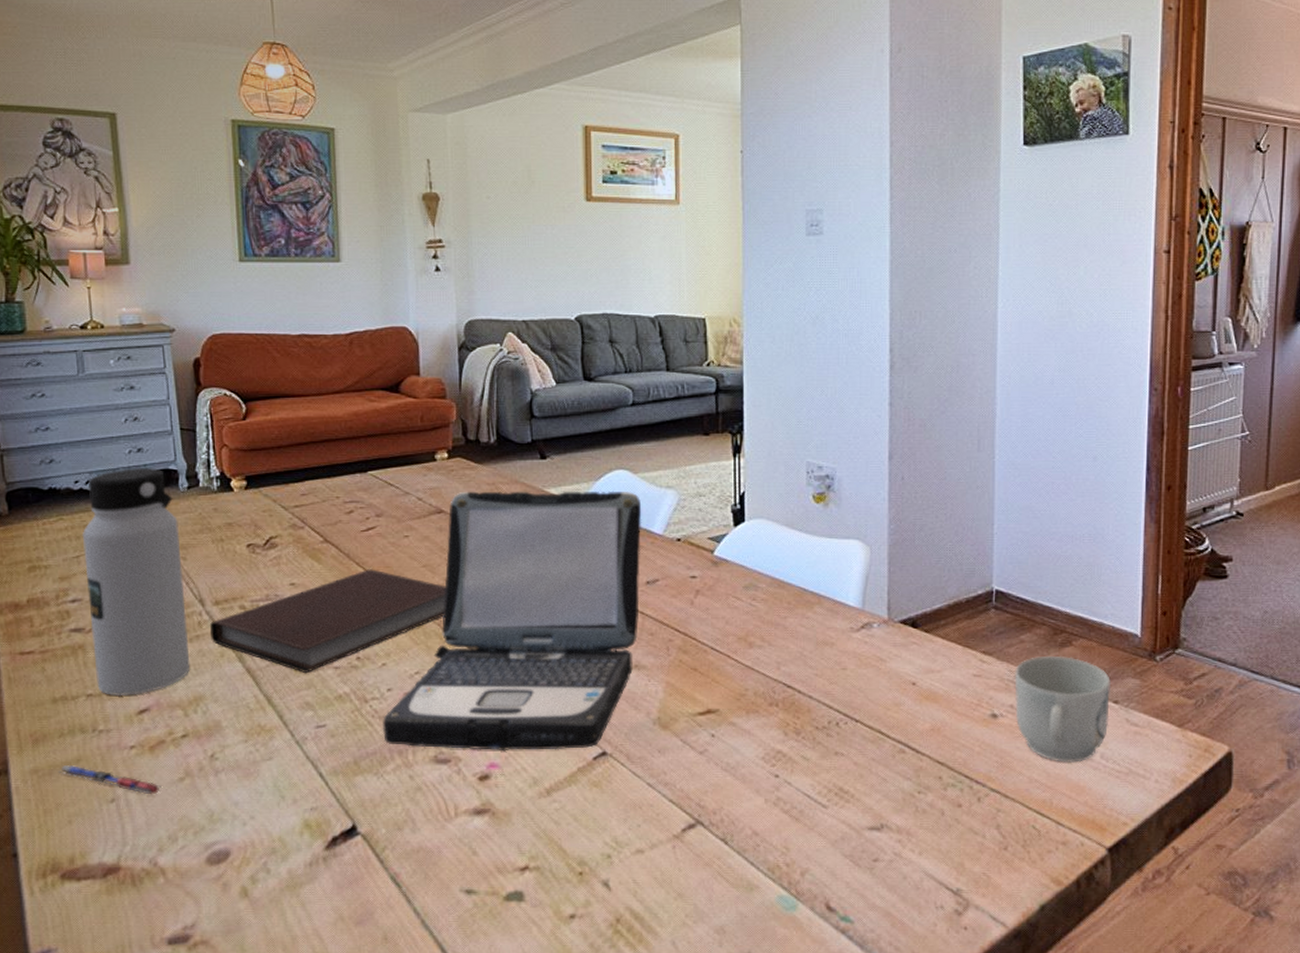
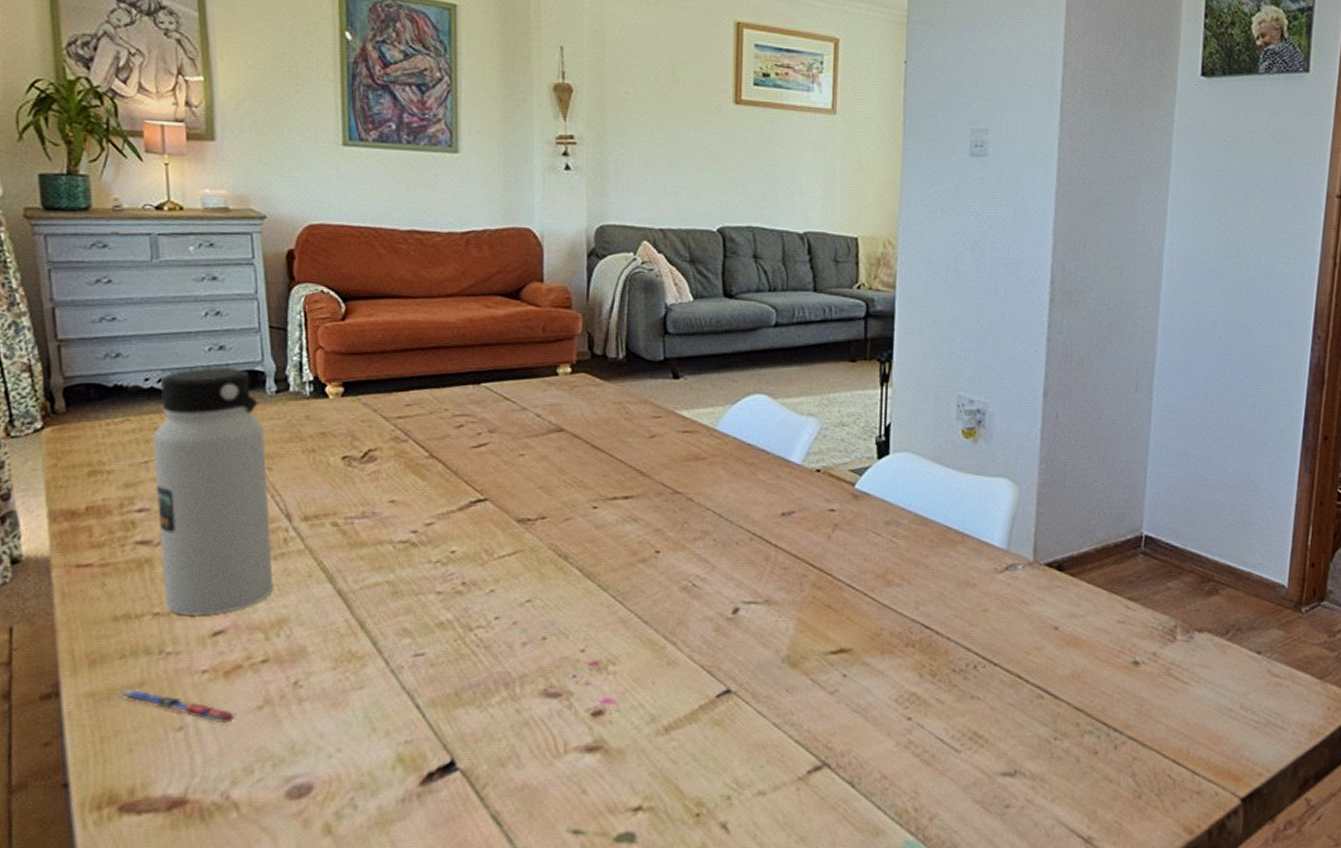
notebook: present [210,569,446,673] -> none [297,488,563,597]
laptop: present [383,491,642,752] -> none [488,409,781,687]
mug: present [1014,655,1112,763] -> none [1157,604,1256,712]

